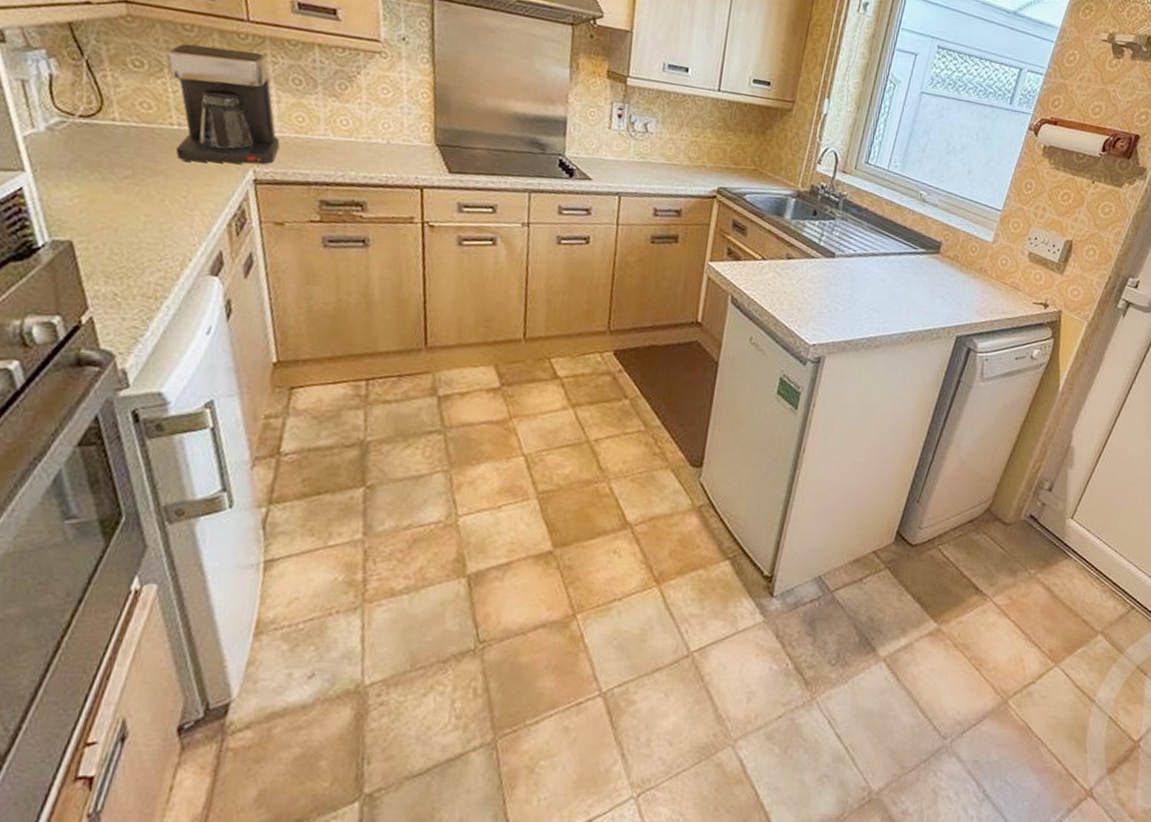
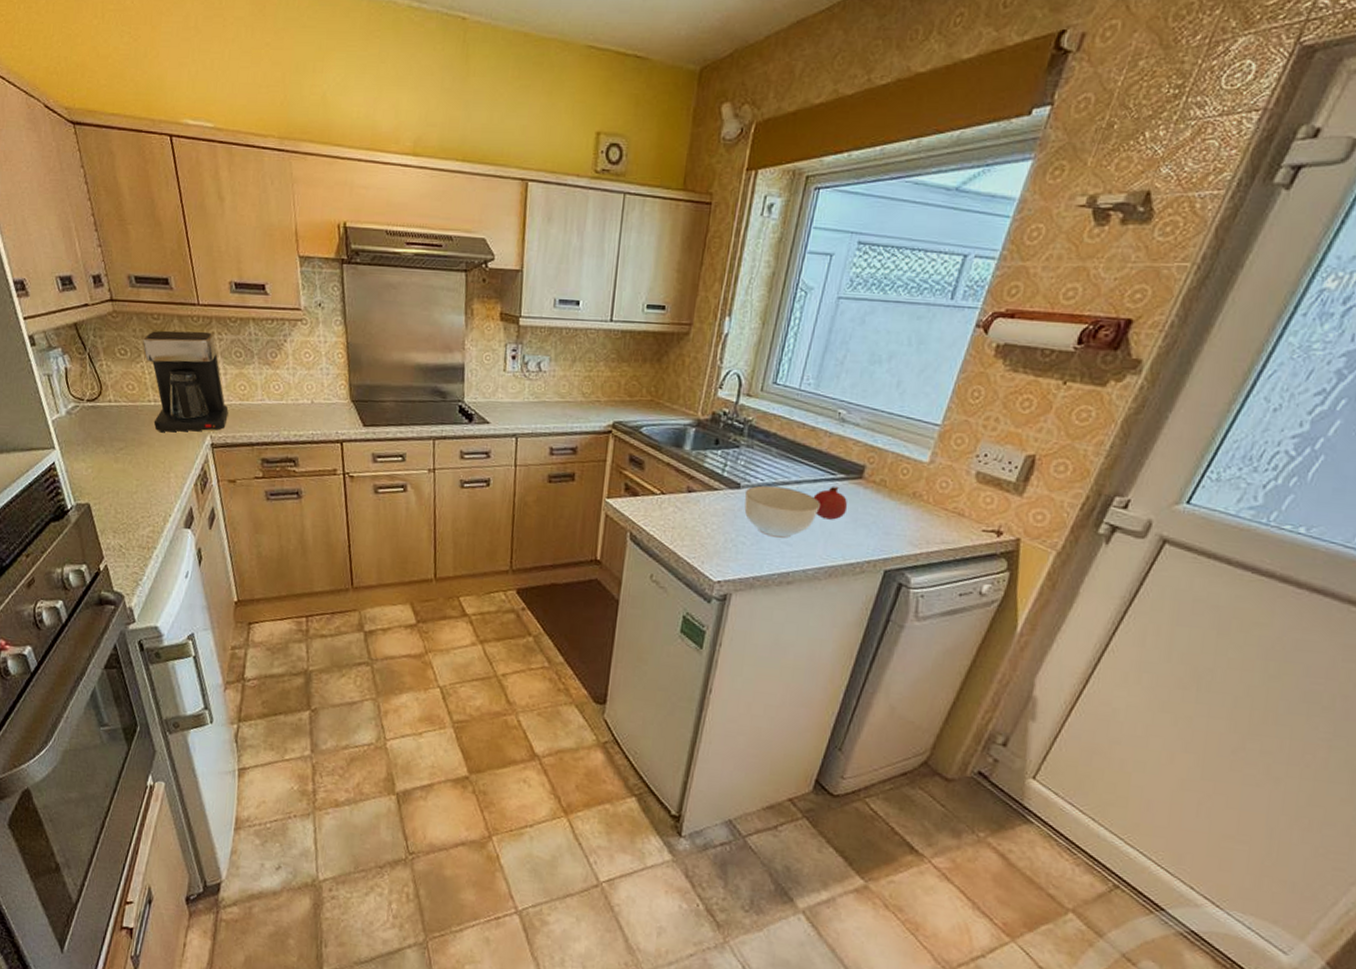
bowl: none [838,255,904,305] -> present [744,485,820,538]
fruit: none [898,258,927,290] -> present [813,485,848,520]

